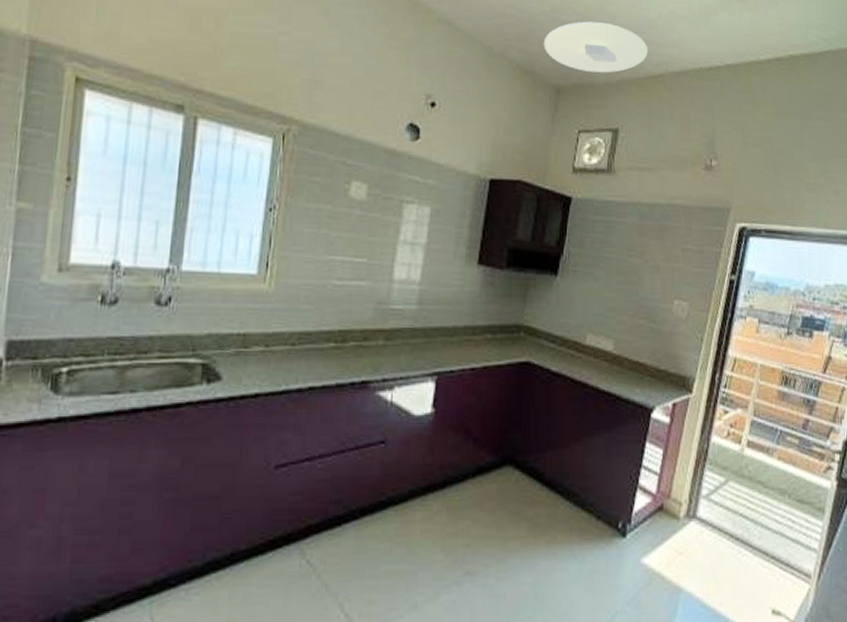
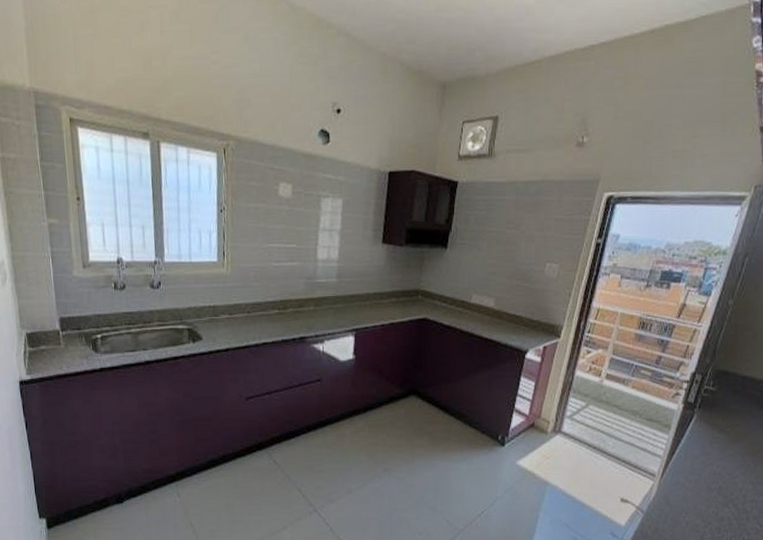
ceiling light: present [543,21,648,73] -> none [430,16,526,66]

